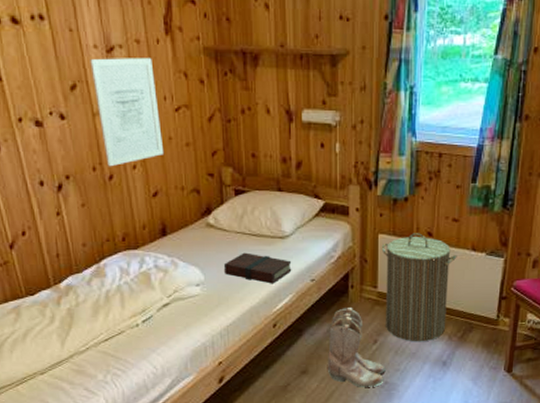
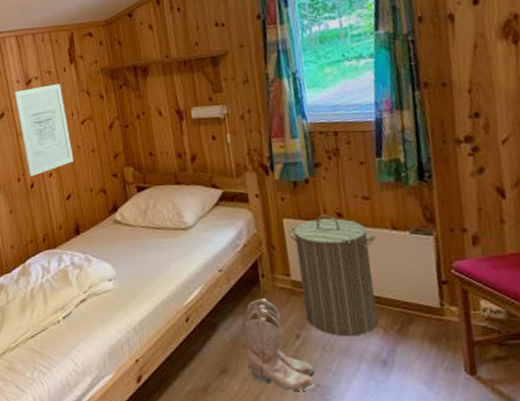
book: present [223,252,292,284] -> none [132,246,199,276]

